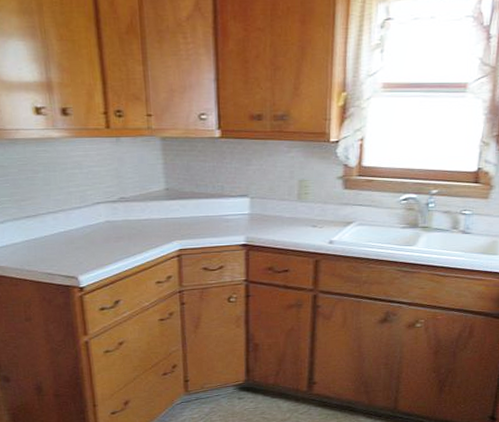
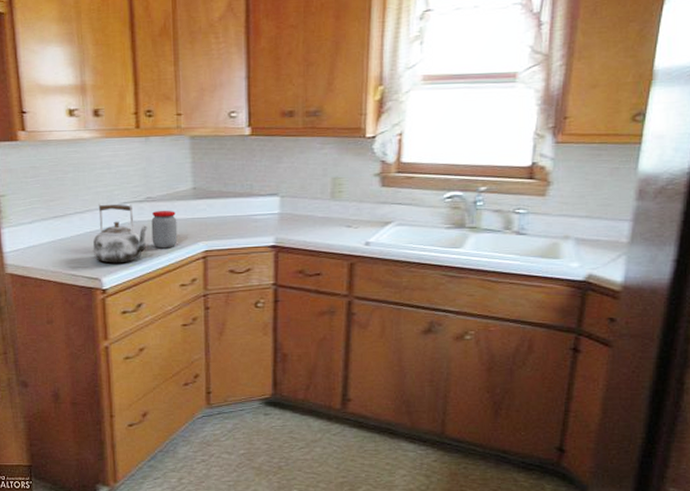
kettle: none [68,203,125,262] -> present [93,203,150,264]
jar: none [125,210,152,248] -> present [151,210,178,249]

